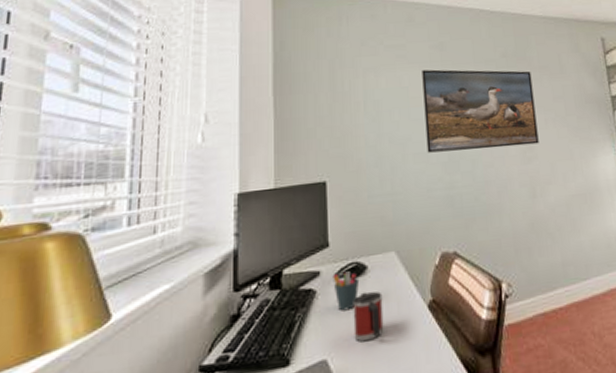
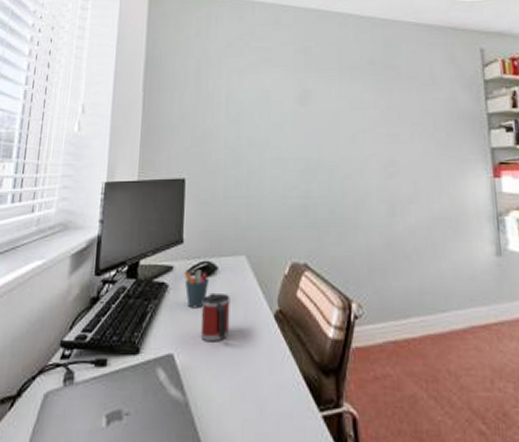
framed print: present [422,69,539,153] -> none [285,74,403,160]

